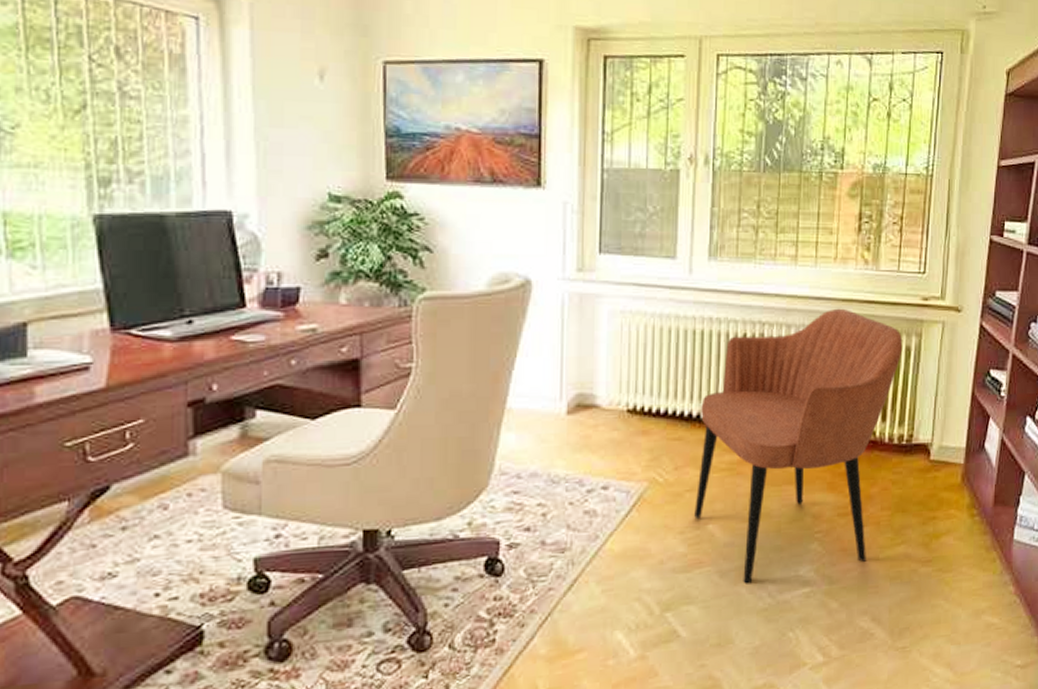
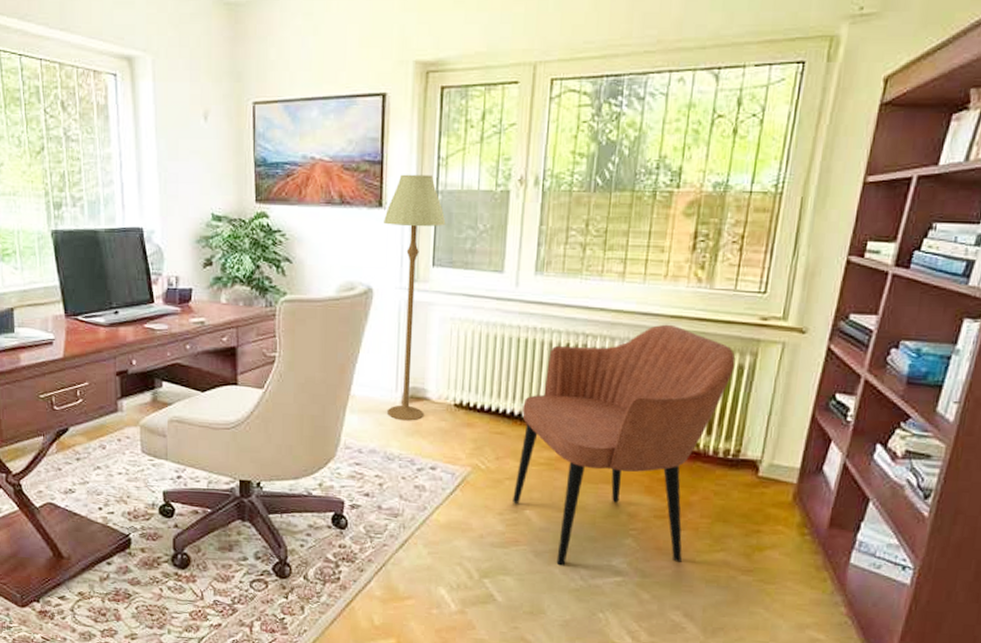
floor lamp: none [543,150,613,435] -> present [384,174,446,421]

